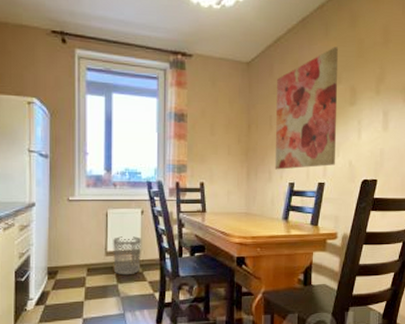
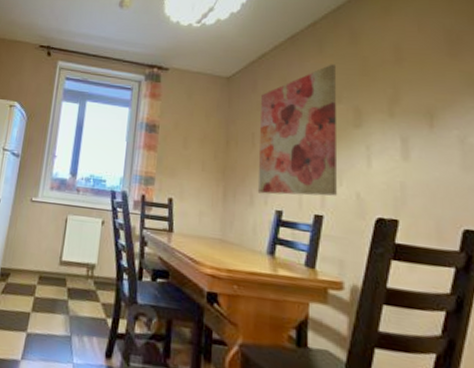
waste bin: present [113,236,142,276] -> none [66,246,100,292]

